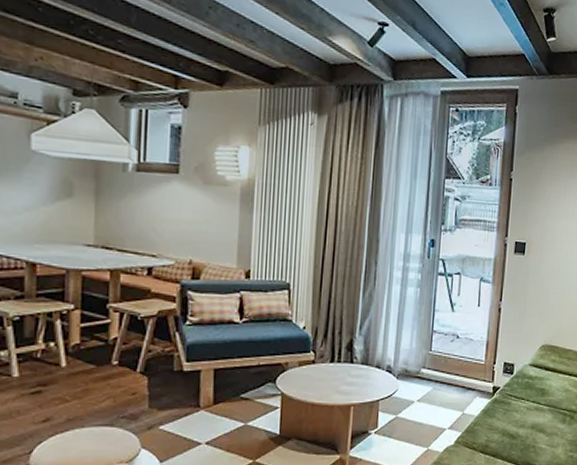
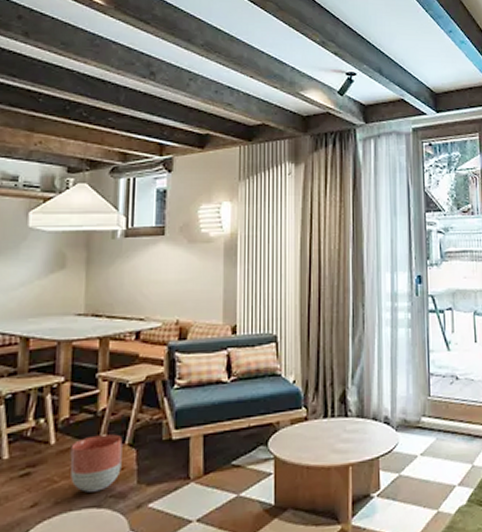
planter: none [81,361,134,412] -> present [70,434,123,492]

